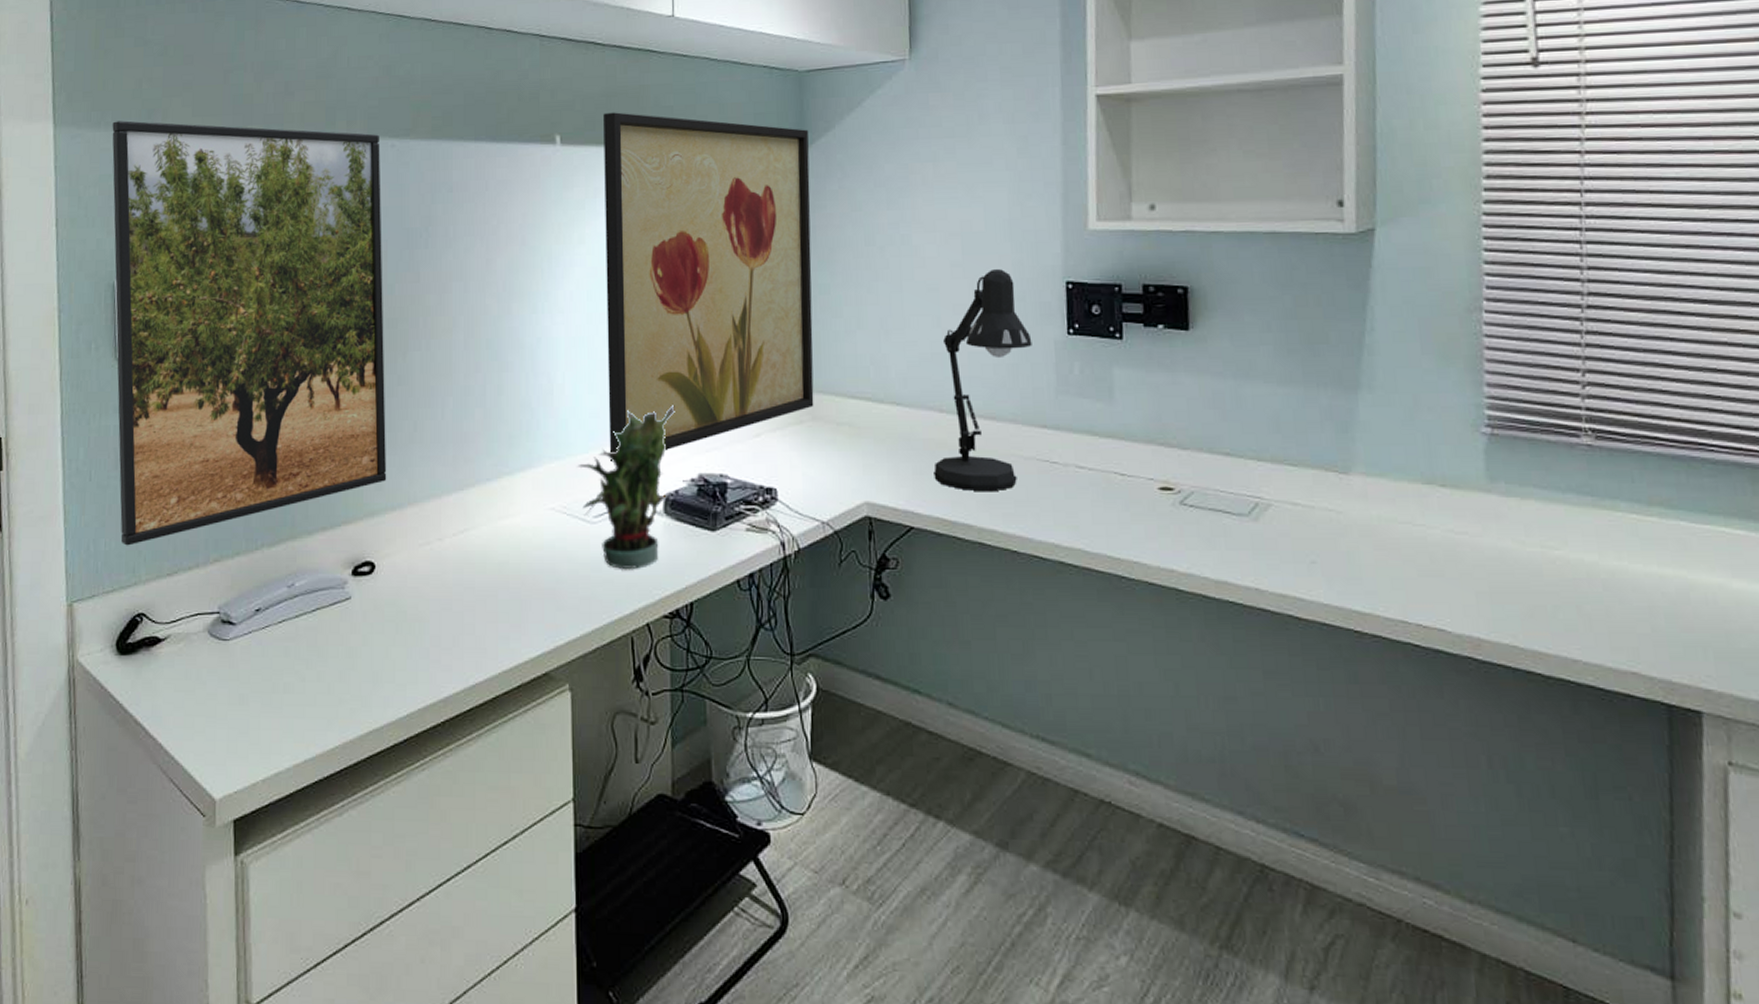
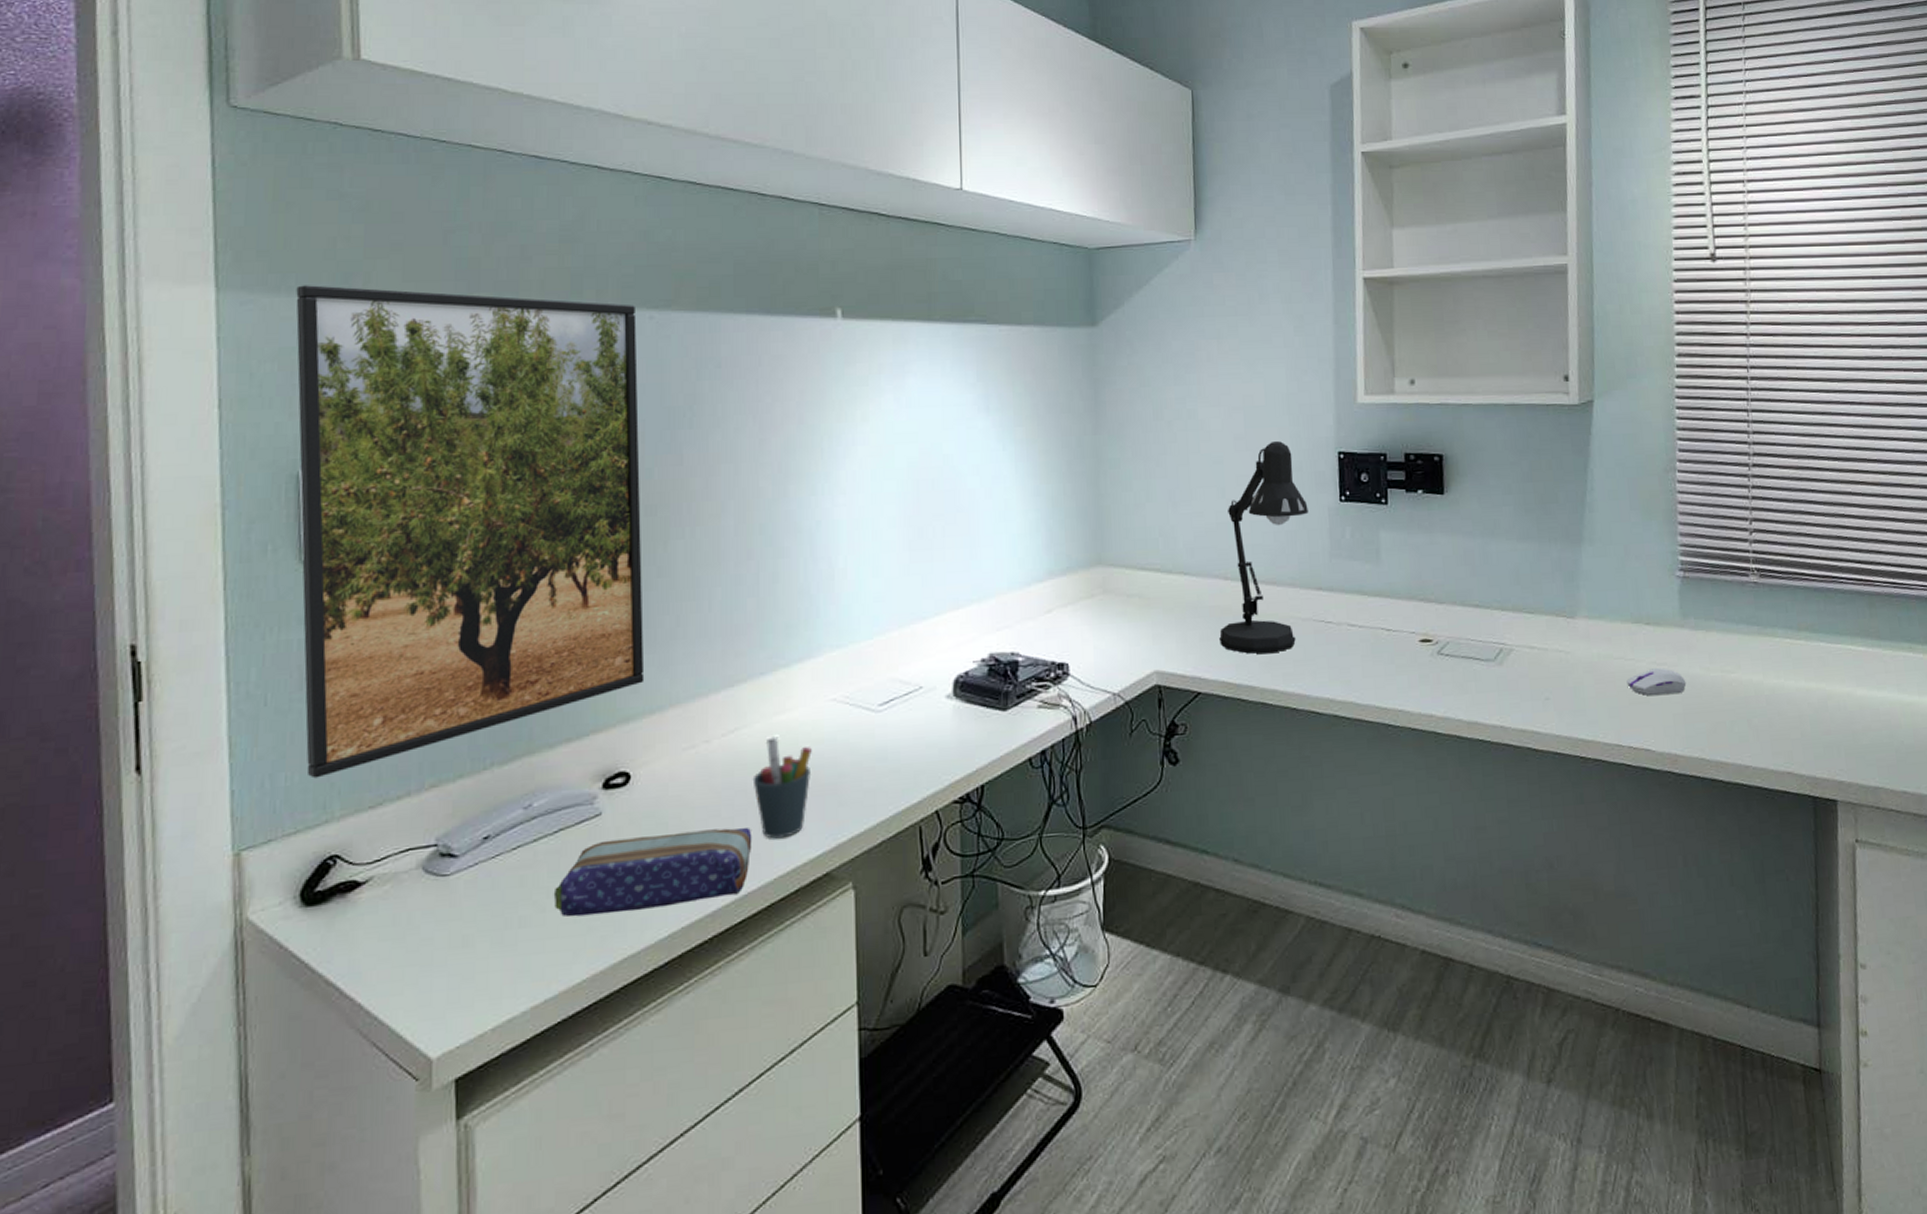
pencil case: none [311,621,480,690] -> present [553,828,752,918]
pen holder: none [479,540,532,636] -> present [752,737,812,839]
potted plant: present [577,405,675,570] -> none [861,585,965,758]
wall art: present [603,112,814,463] -> none [888,285,1105,648]
computer mouse: none [1414,537,1494,569] -> present [1626,668,1687,695]

